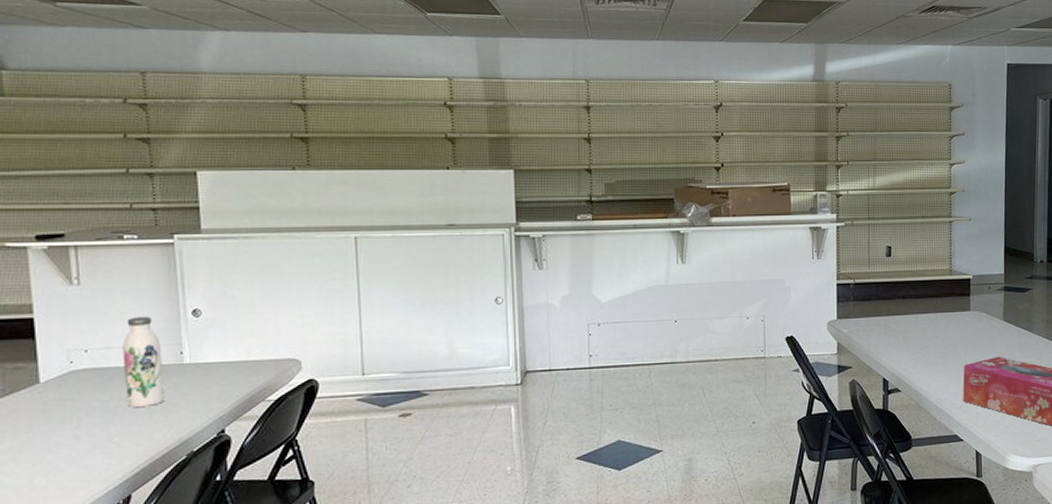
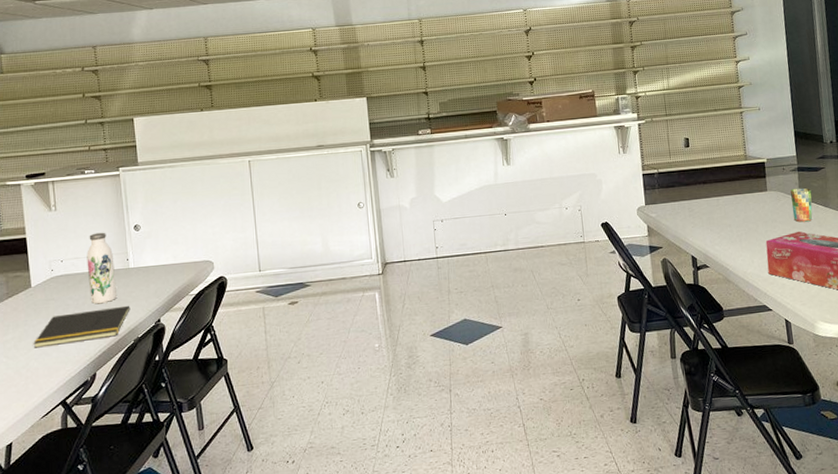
notepad: none [40,411,183,462] -> present [33,305,131,348]
cup: none [994,309,1016,347] -> present [790,188,813,223]

